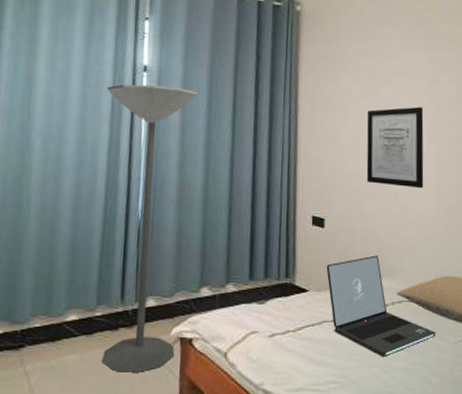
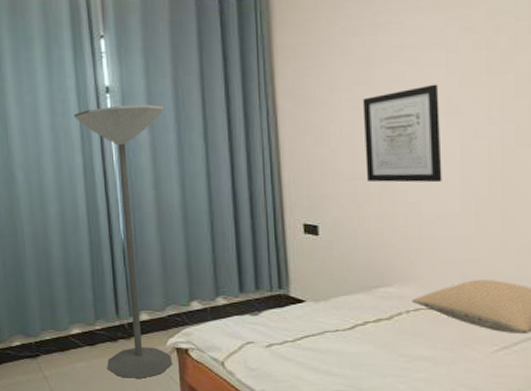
laptop: present [326,255,436,357] -> none [324,261,465,367]

